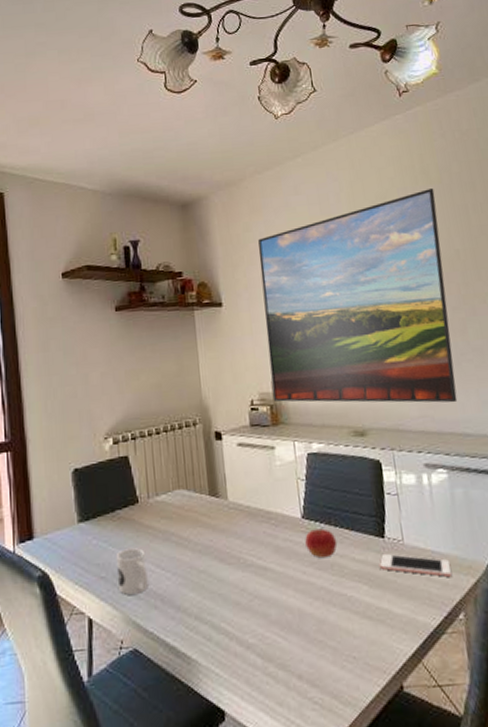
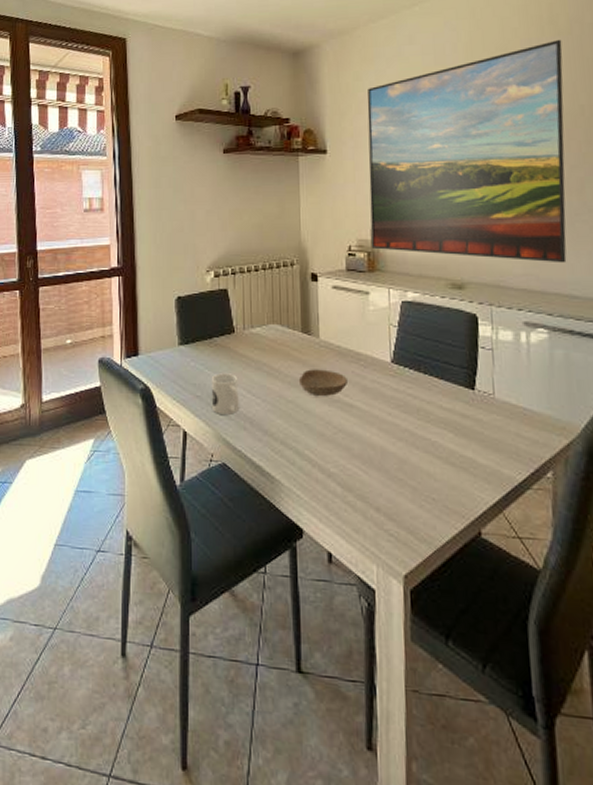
bowl: none [209,532,260,562] -> present [298,369,347,396]
fruit: present [305,528,337,557] -> none [393,374,425,401]
cell phone: present [380,553,451,577] -> none [468,404,543,435]

